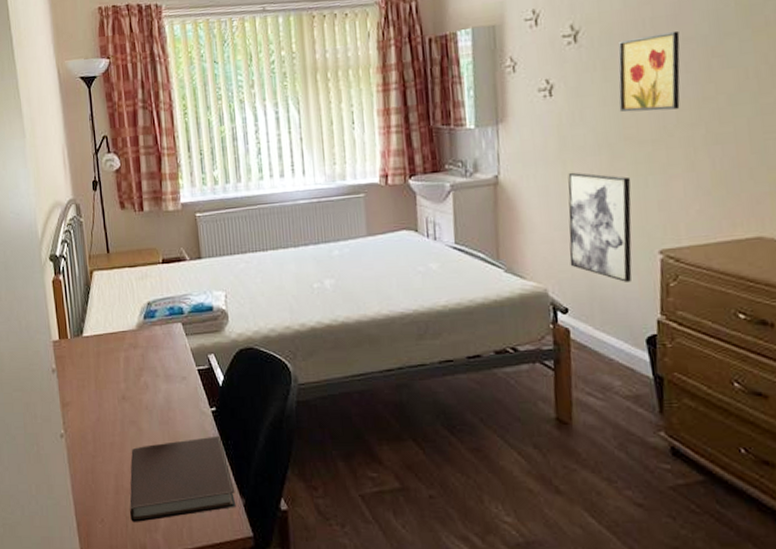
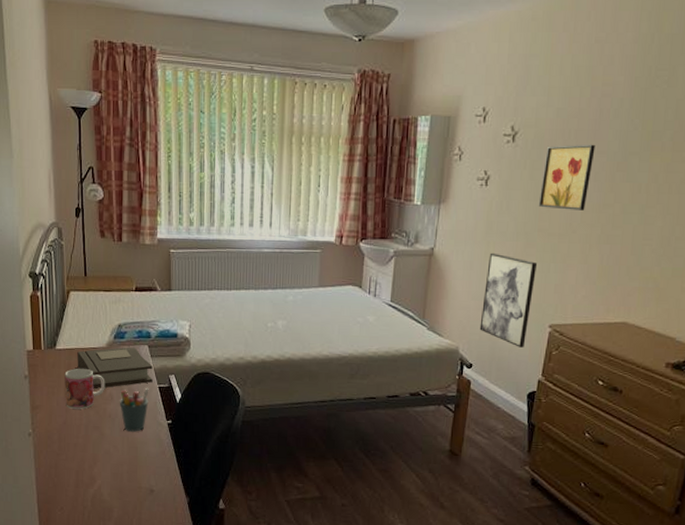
mug: none [94,355,139,403] -> present [65,368,105,409]
book: none [106,326,190,378] -> present [77,347,153,389]
notebook: present [130,435,236,522] -> none [87,444,182,512]
pen holder: none [156,371,188,424] -> present [120,387,149,432]

